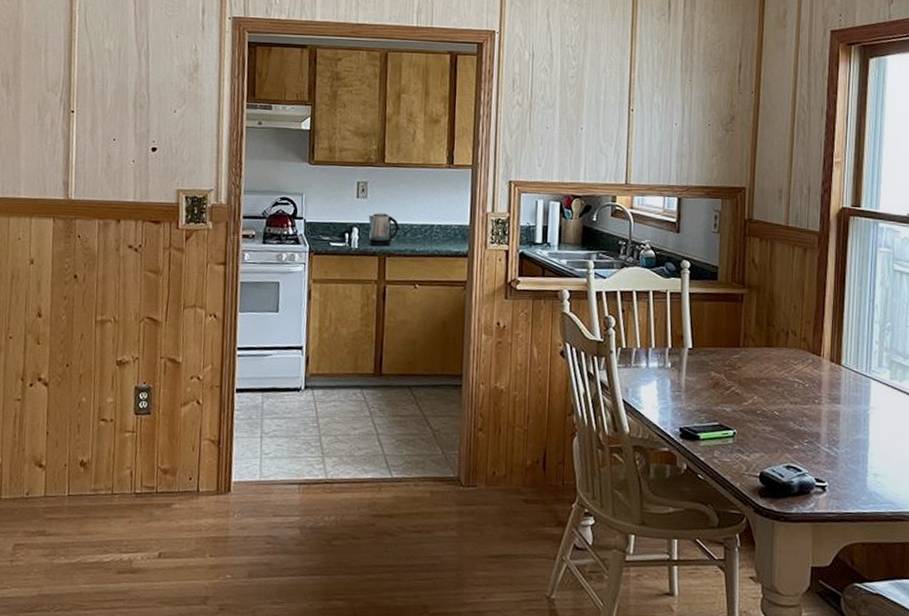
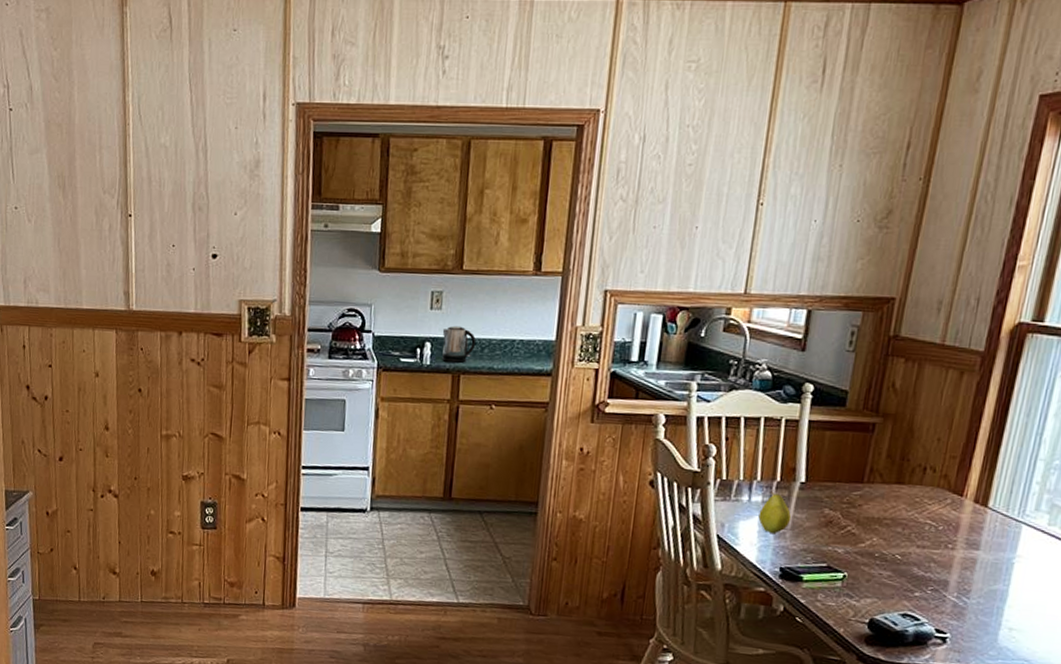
fruit: none [656,357,684,397] -> present [758,491,792,534]

